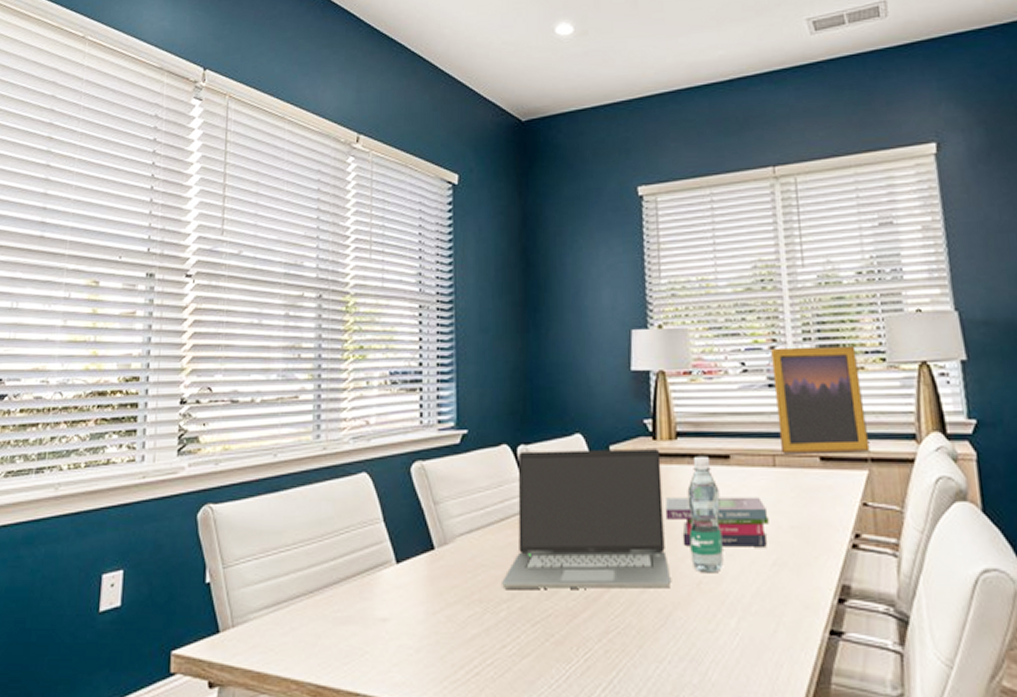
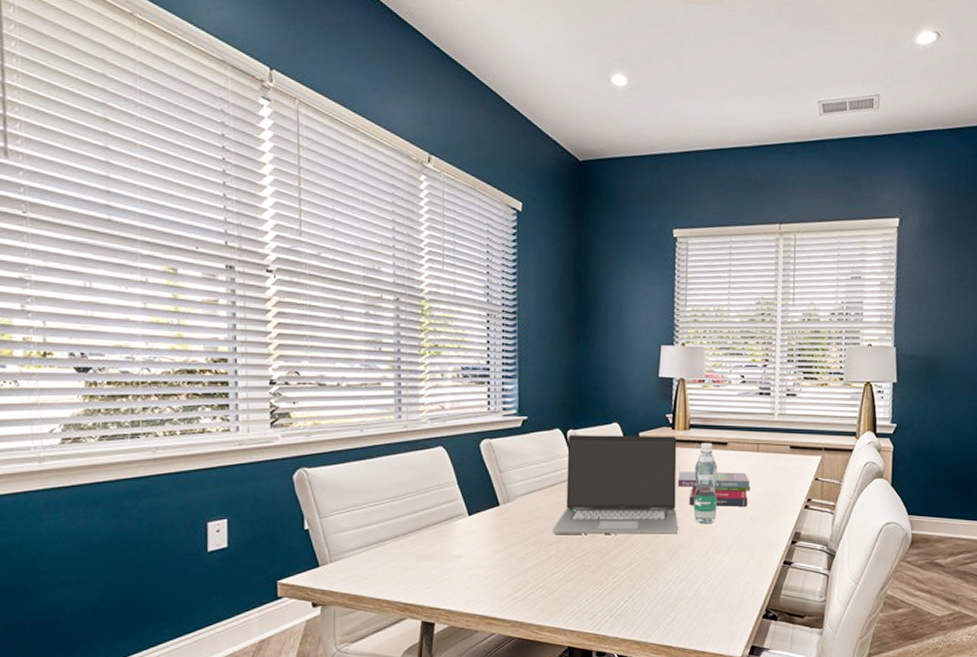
picture frame: present [771,345,870,454] -> none [763,366,825,444]

